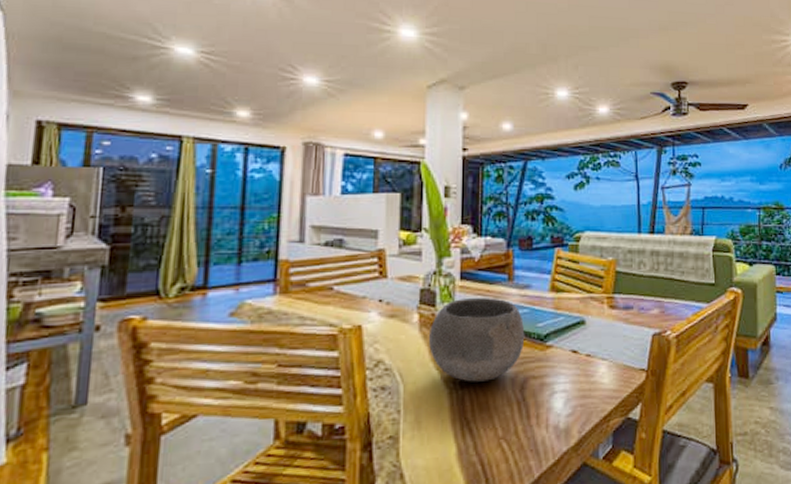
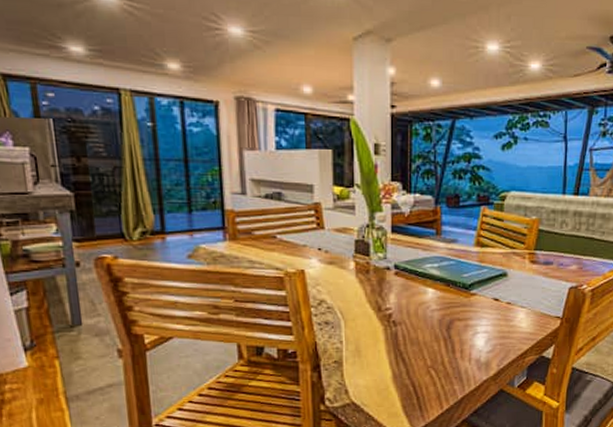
bowl: present [429,298,525,382] -> none [365,250,451,321]

